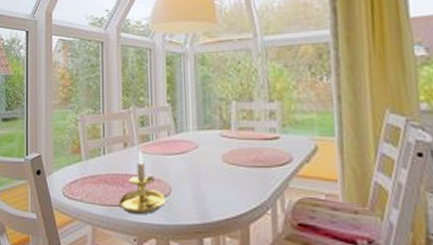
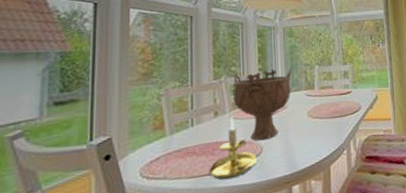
decorative bowl: none [141,101,204,180] -> present [232,68,292,141]

